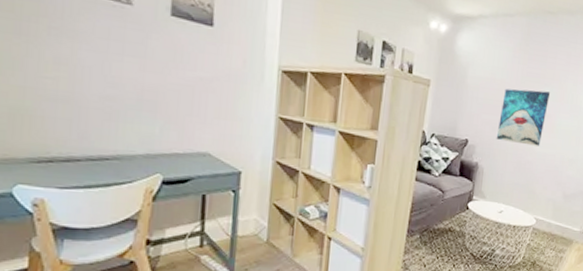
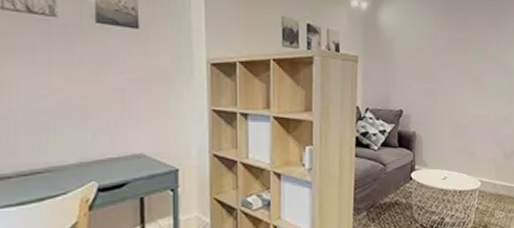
wall art: present [496,88,551,146] -> none [429,54,476,109]

